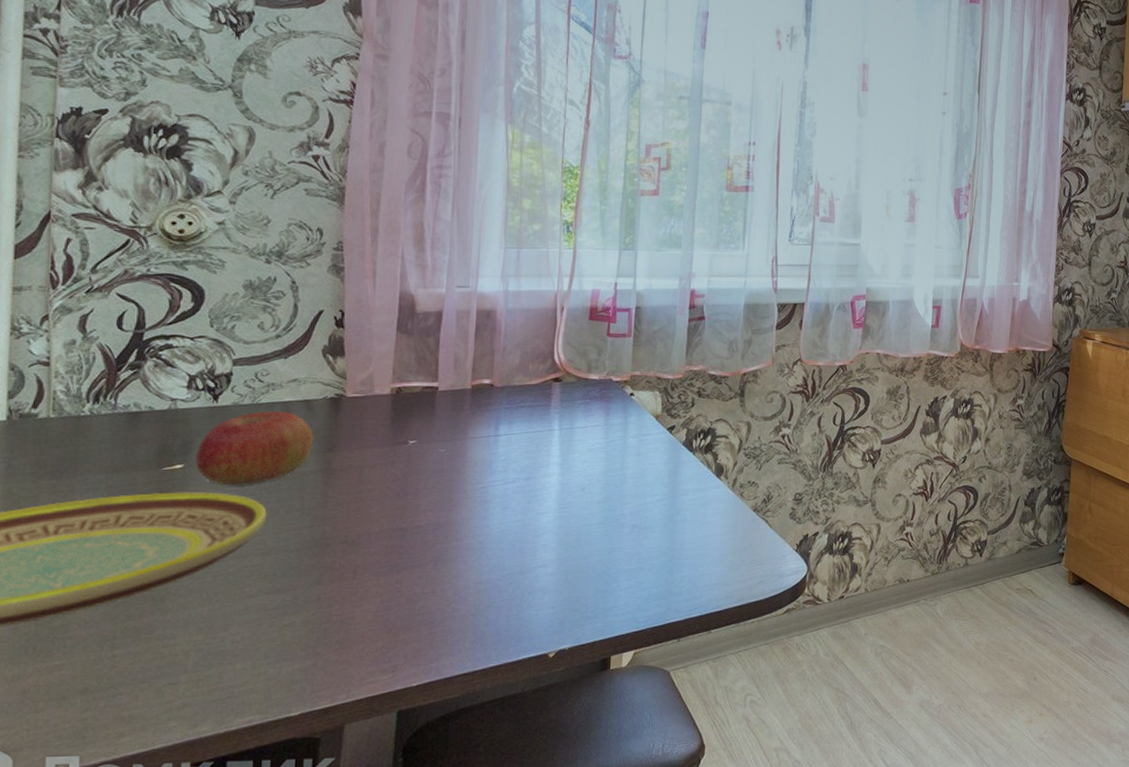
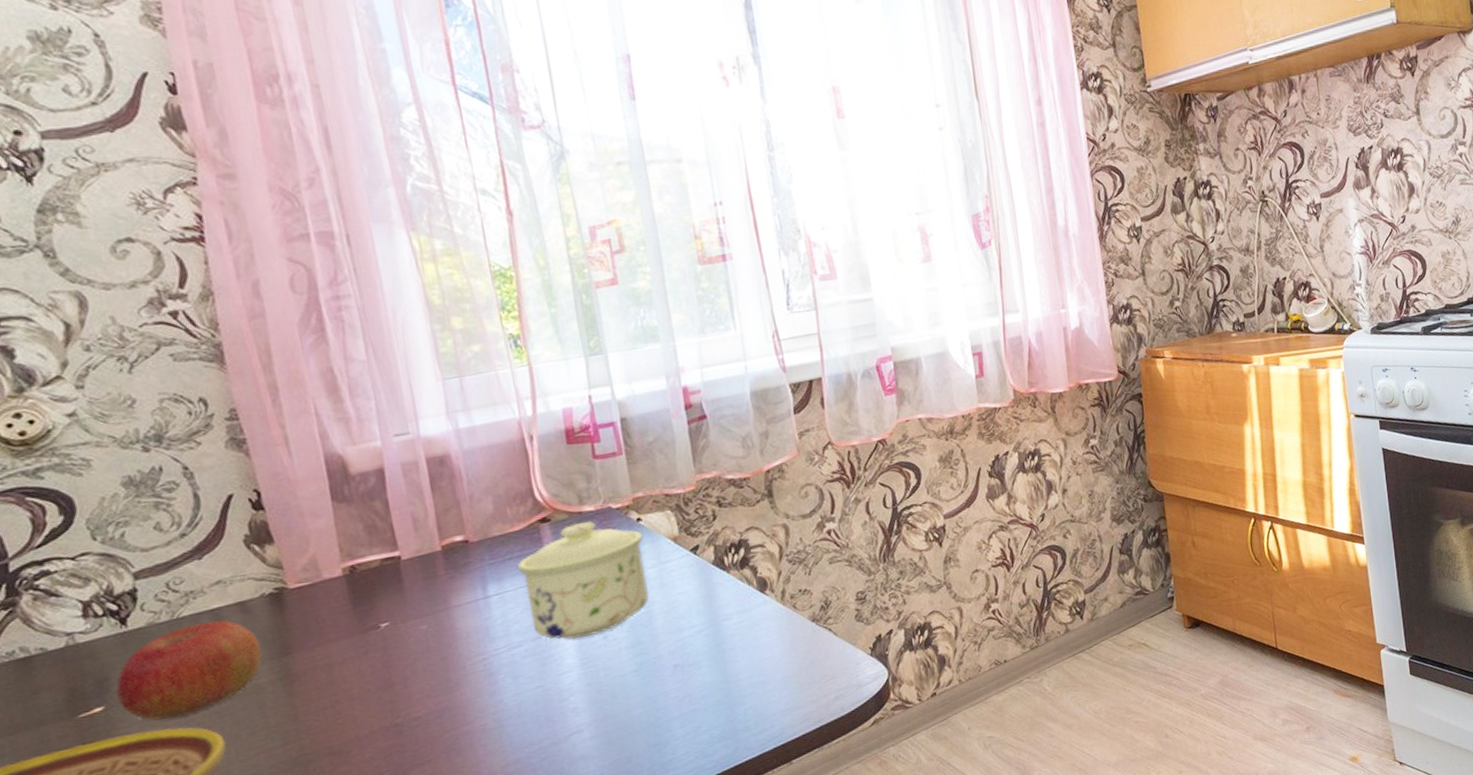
sugar bowl: none [526,387,632,486] -> present [517,520,649,640]

